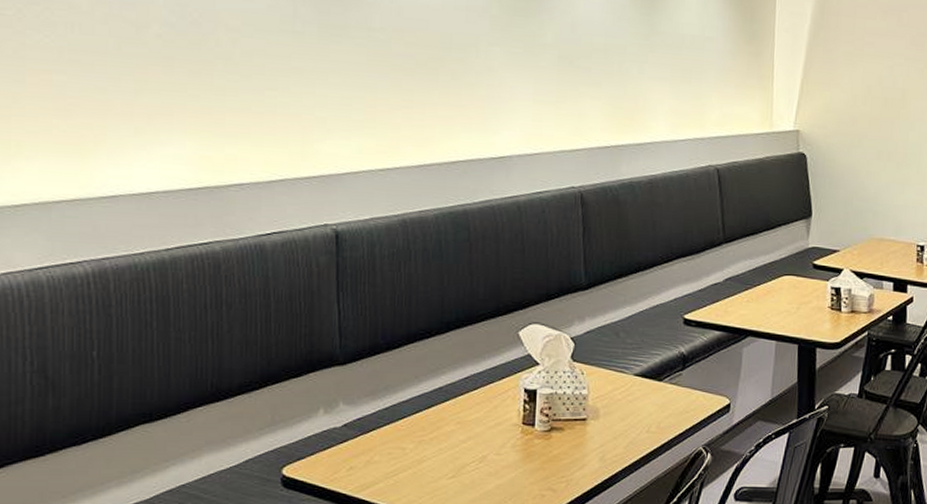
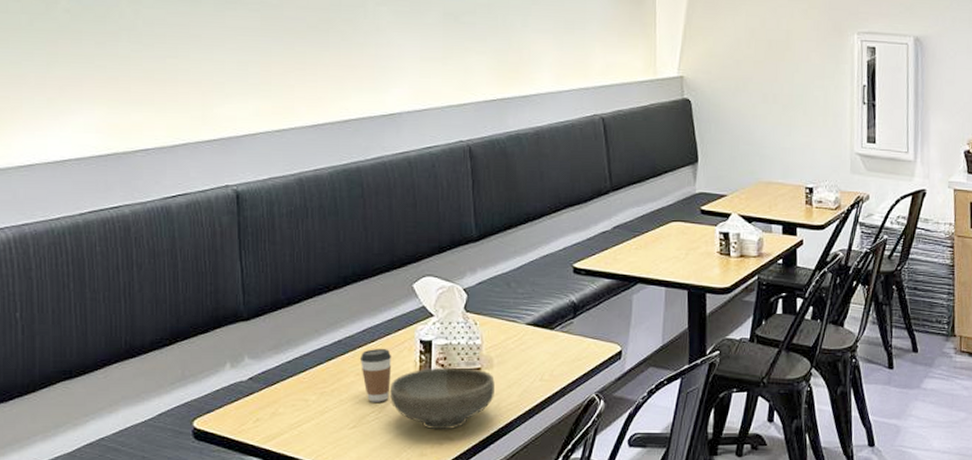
coffee cup: none [460,396,495,452] -> present [359,348,392,402]
bowl: none [491,417,600,481] -> present [389,367,495,430]

